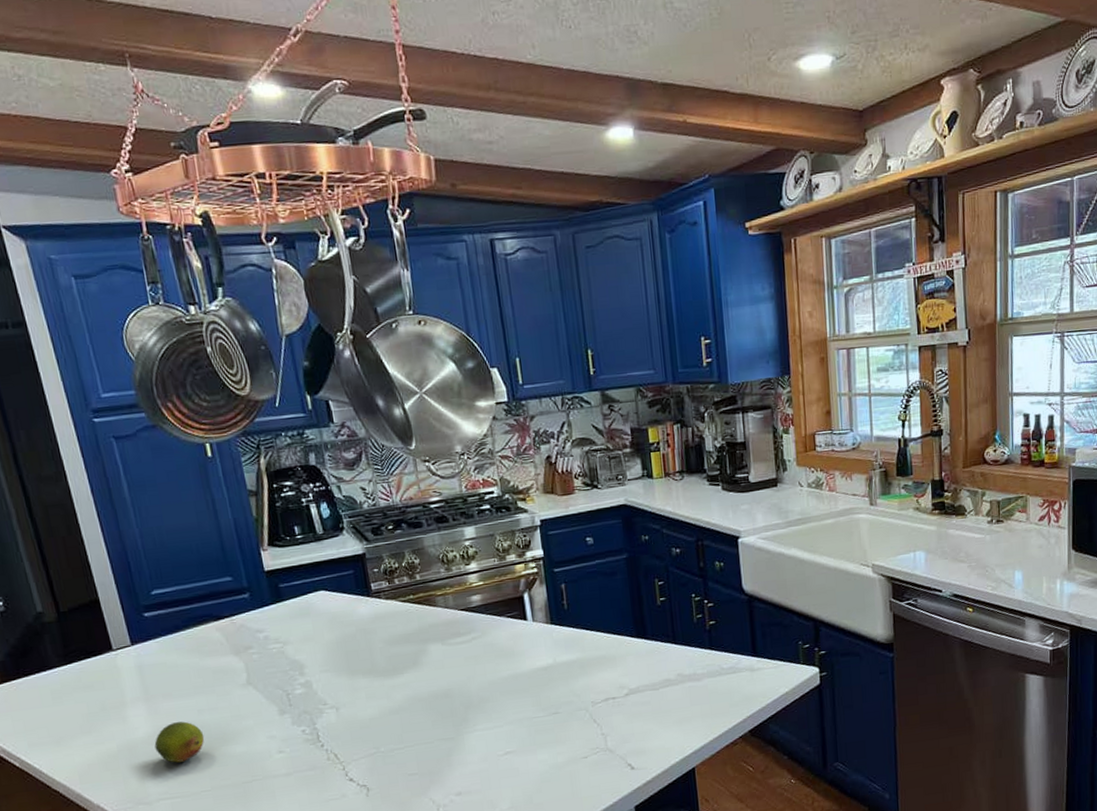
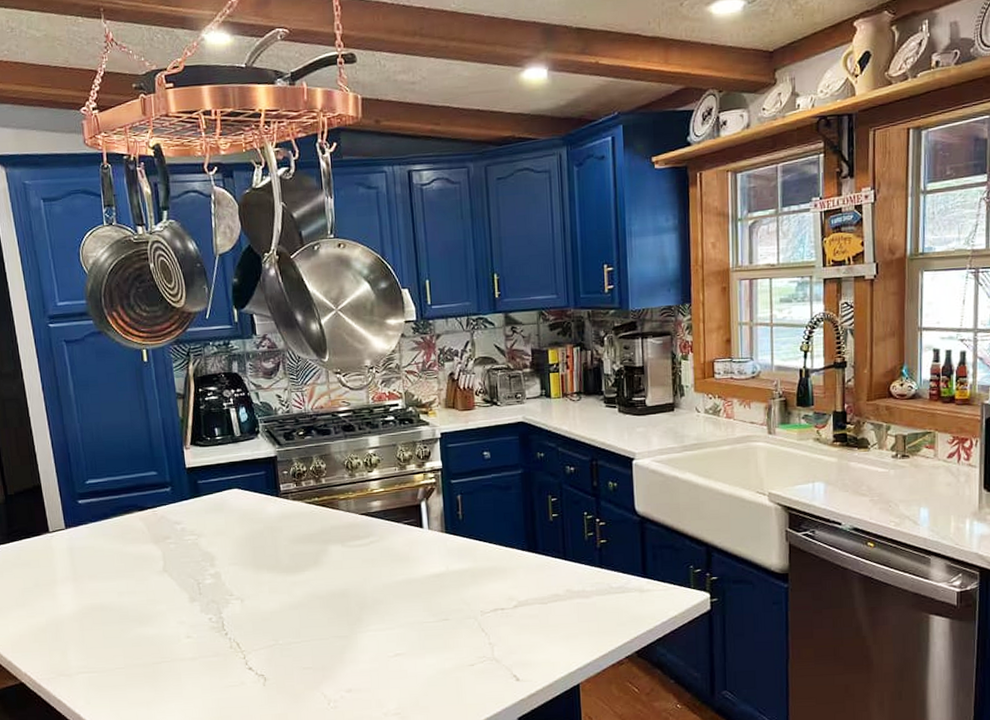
fruit: present [154,721,205,763] -> none [78,602,122,640]

